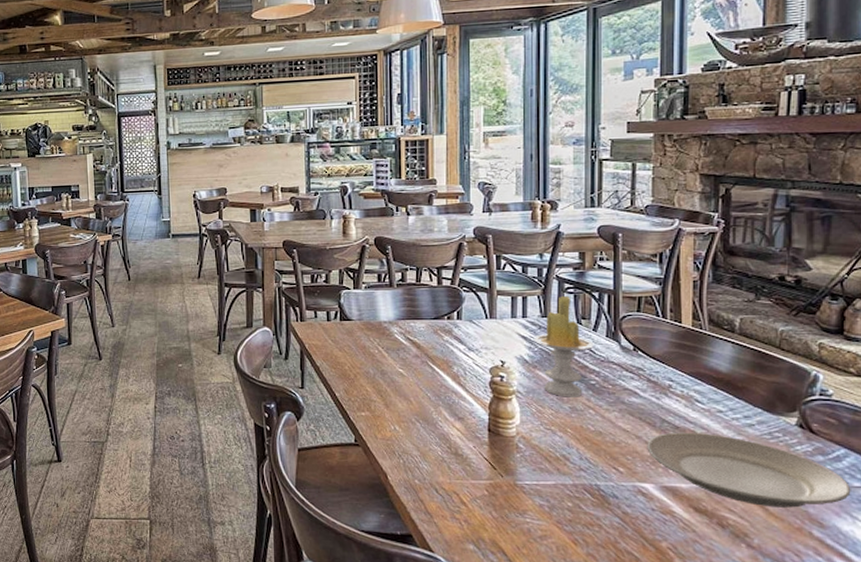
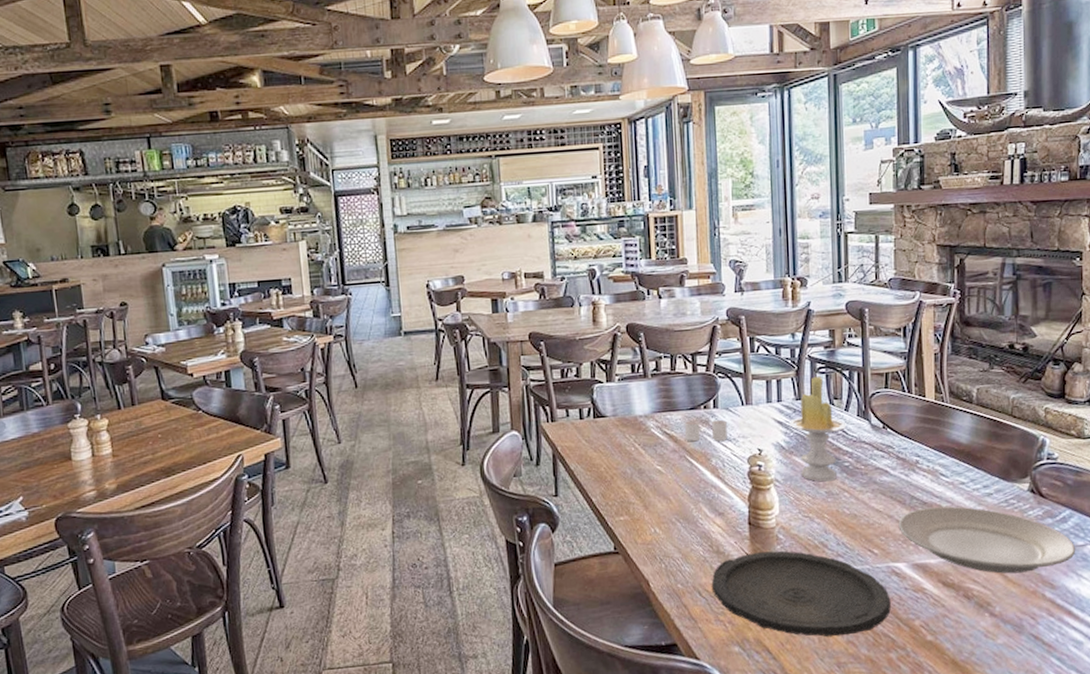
drinking glass: none [428,329,470,350] -> present [685,419,727,442]
plate: none [448,458,636,548] -> present [711,550,891,638]

